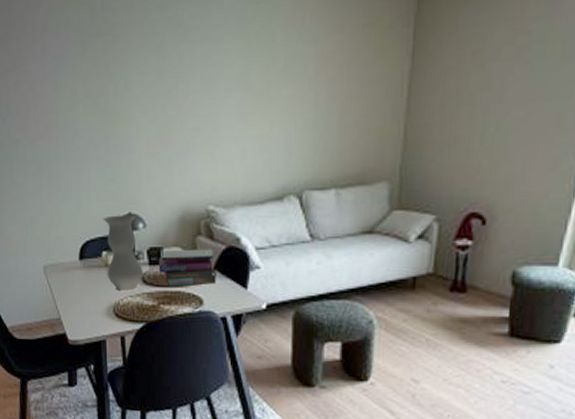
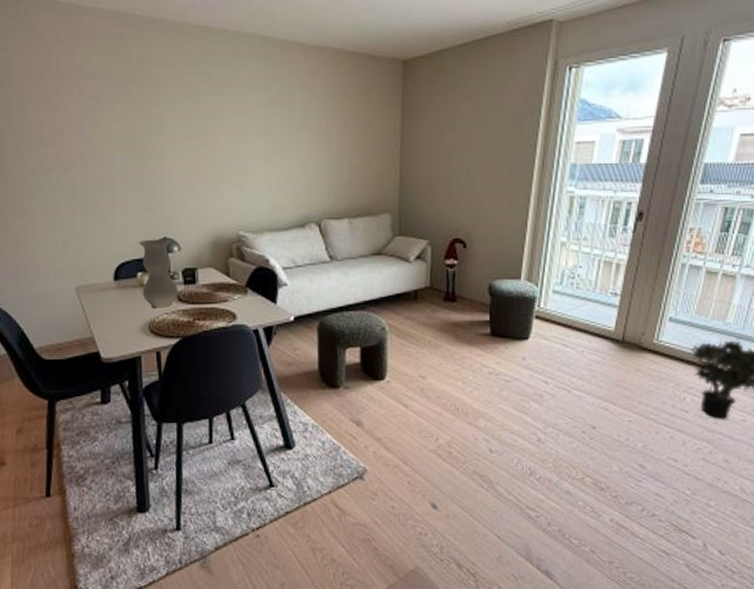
books: present [158,249,216,287] -> none [193,269,248,304]

